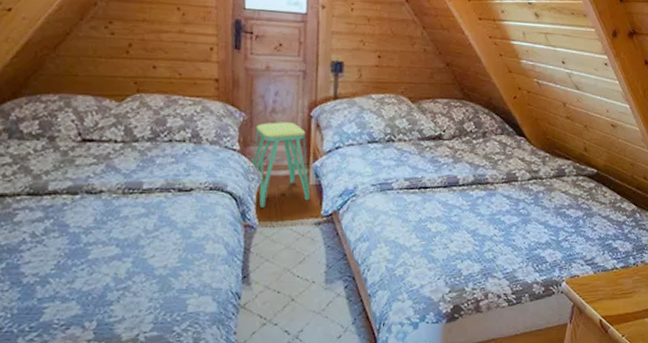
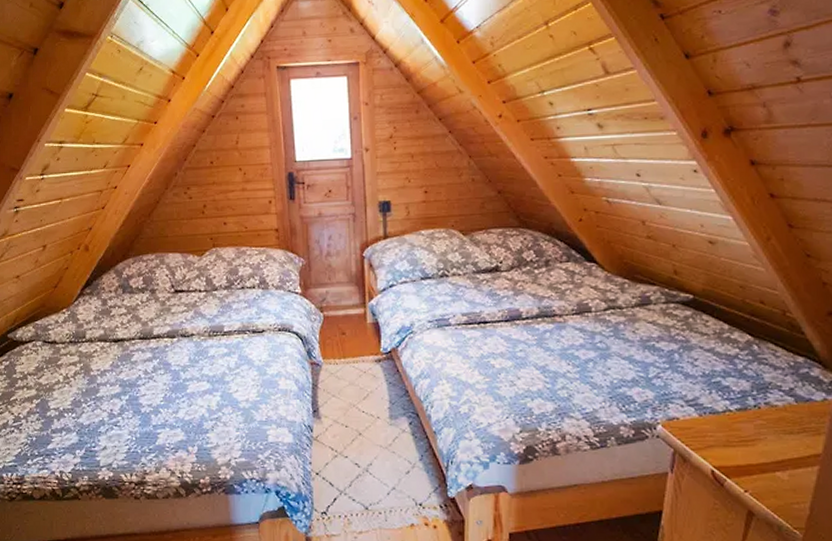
stool: present [250,122,311,207] -> none [311,264,369,346]

